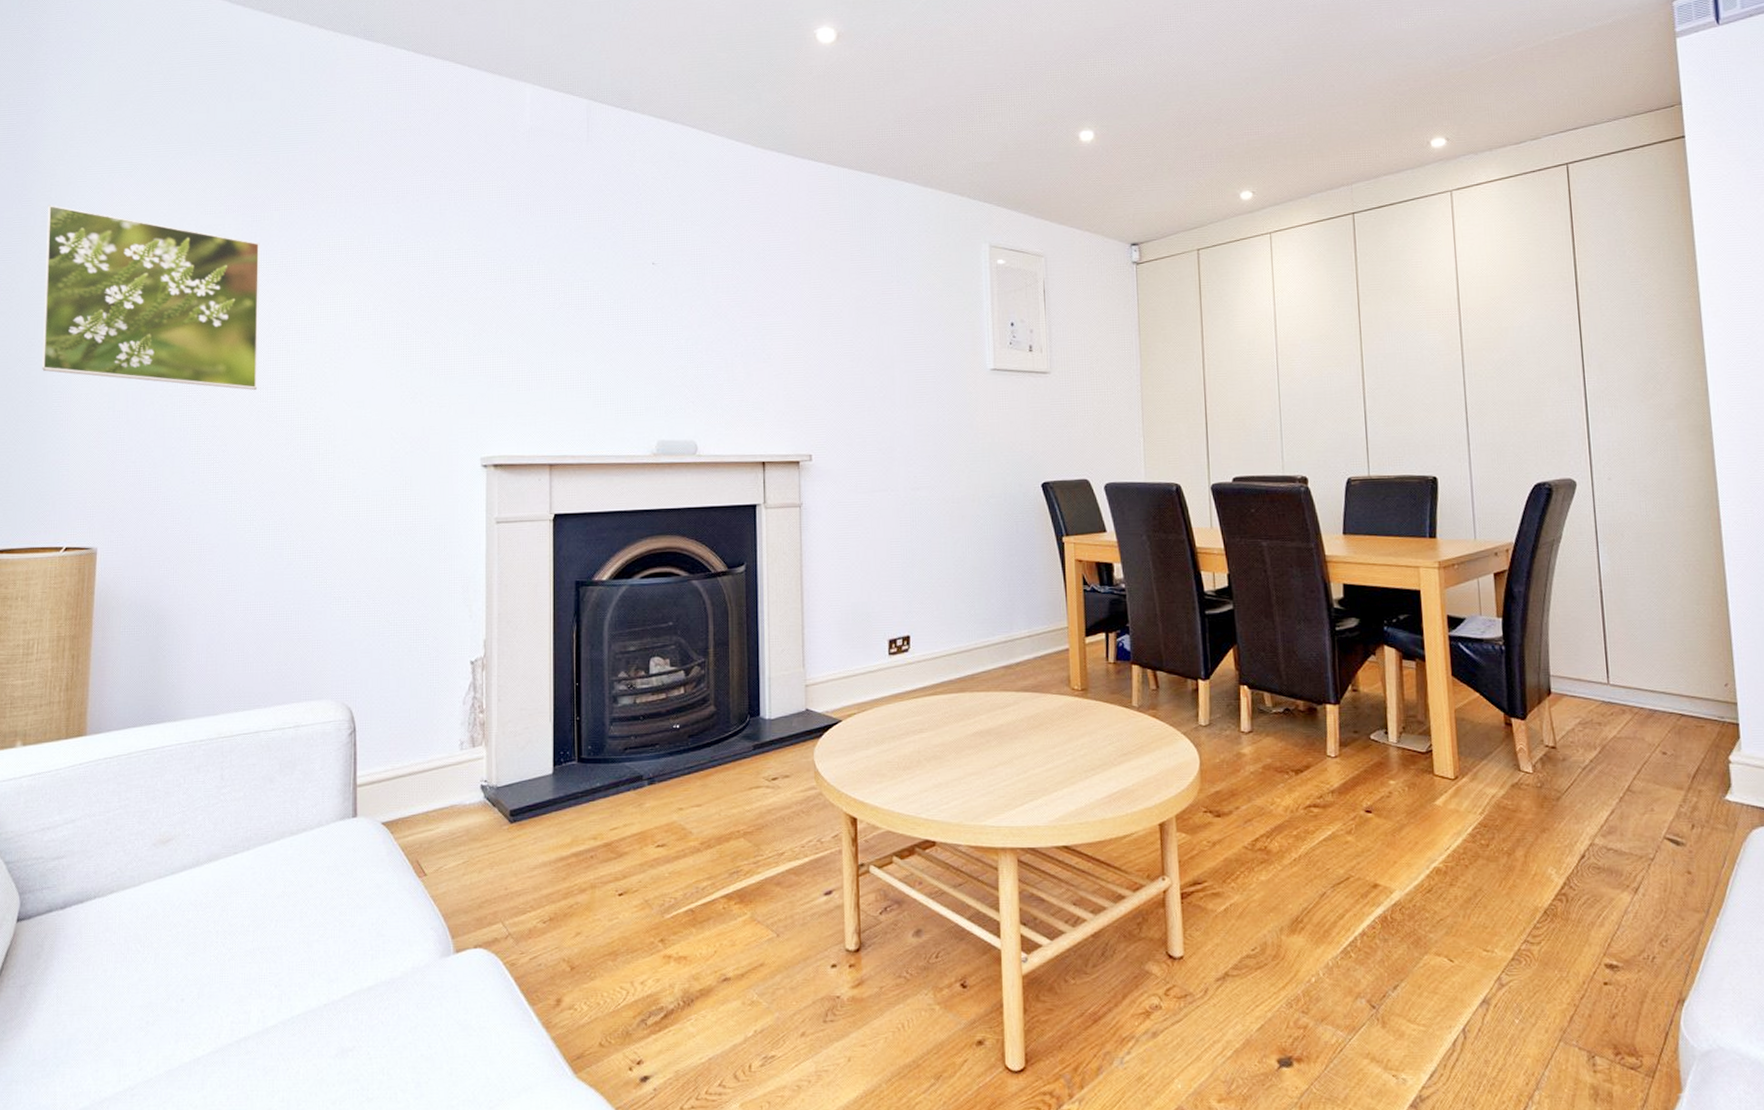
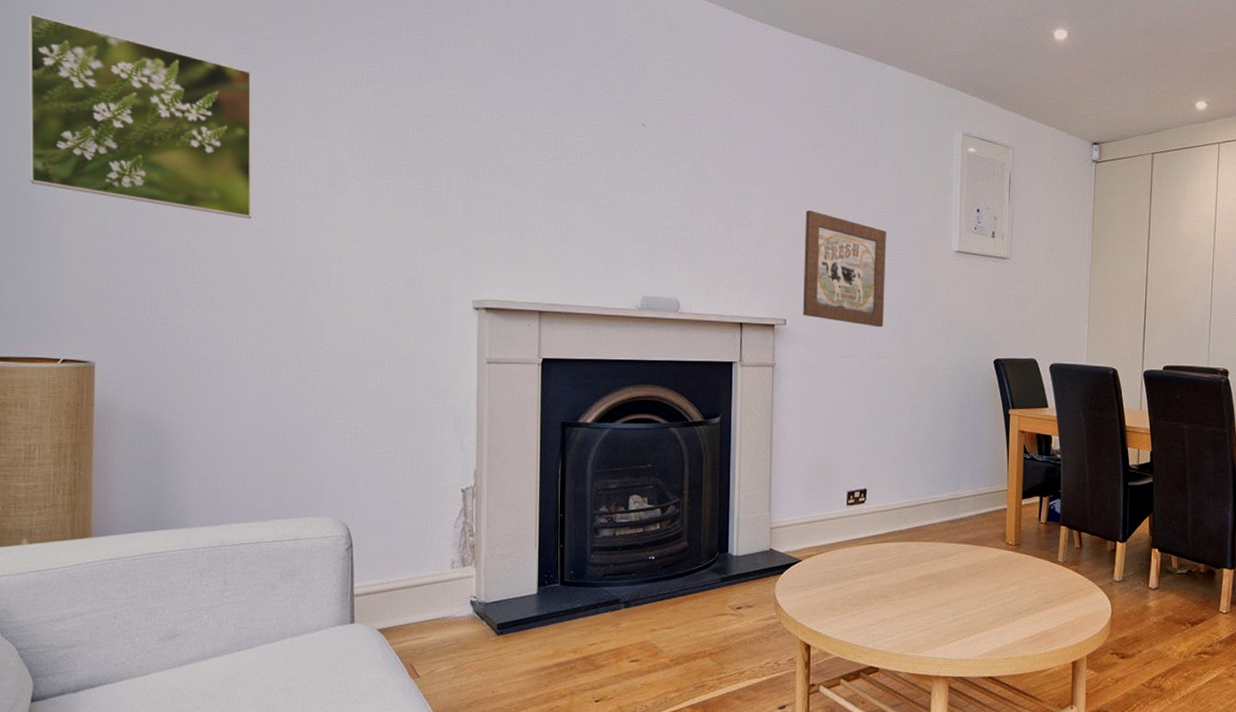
wall art: none [826,337,918,457] -> present [803,209,886,328]

